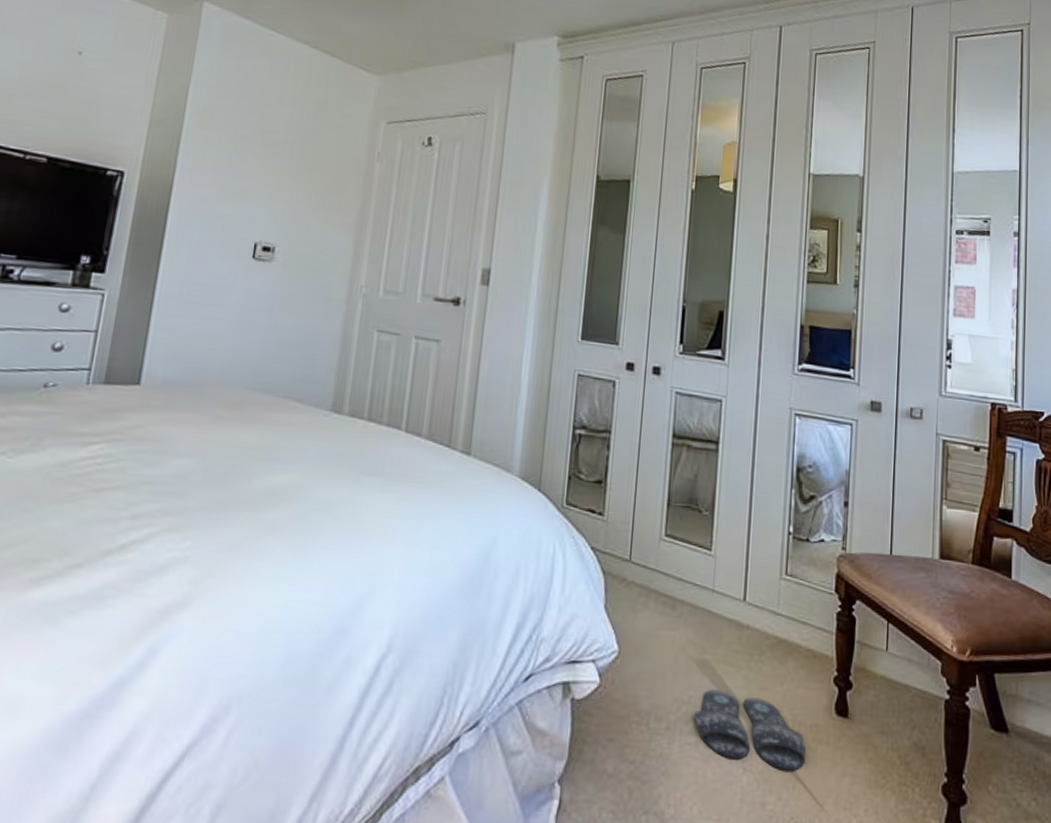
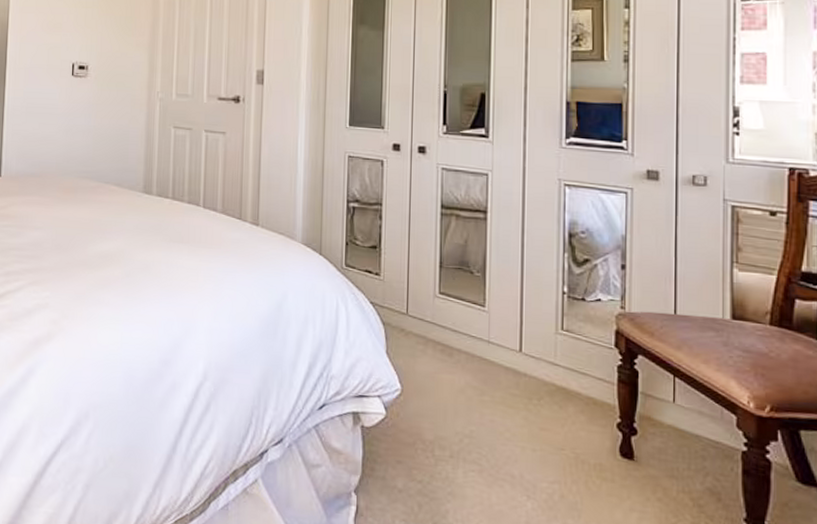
slippers: present [694,690,807,772] -> none [476,426,591,503]

